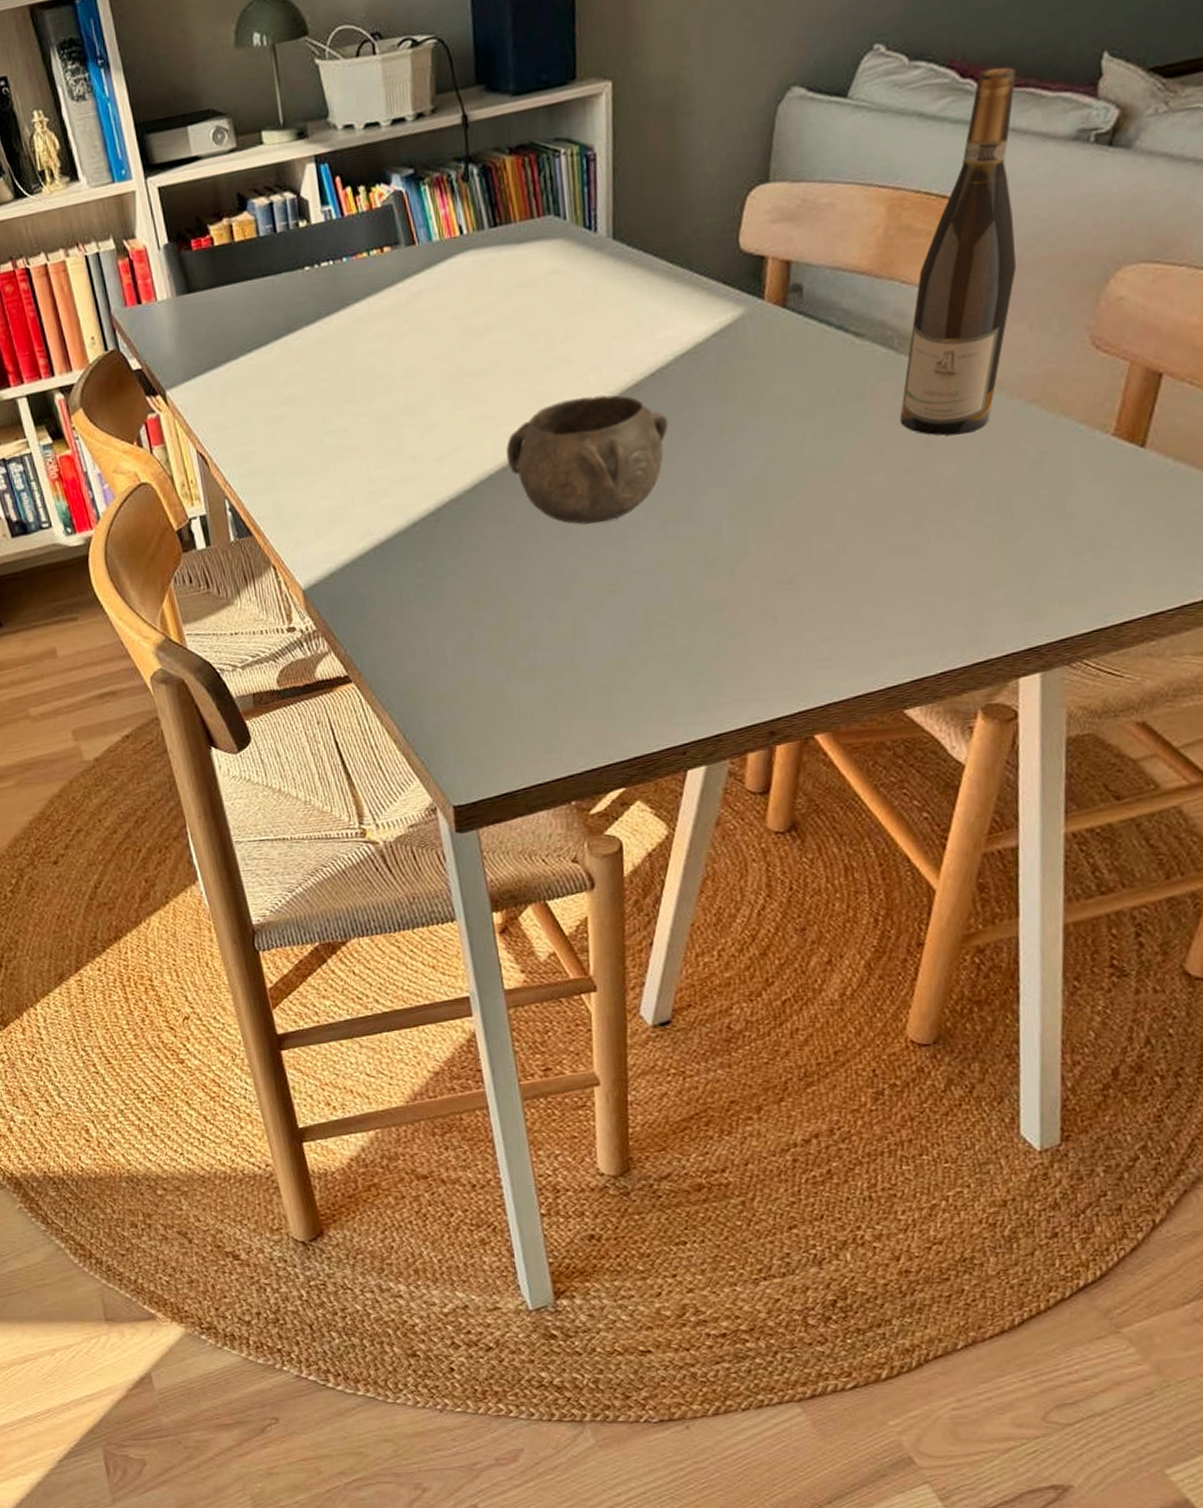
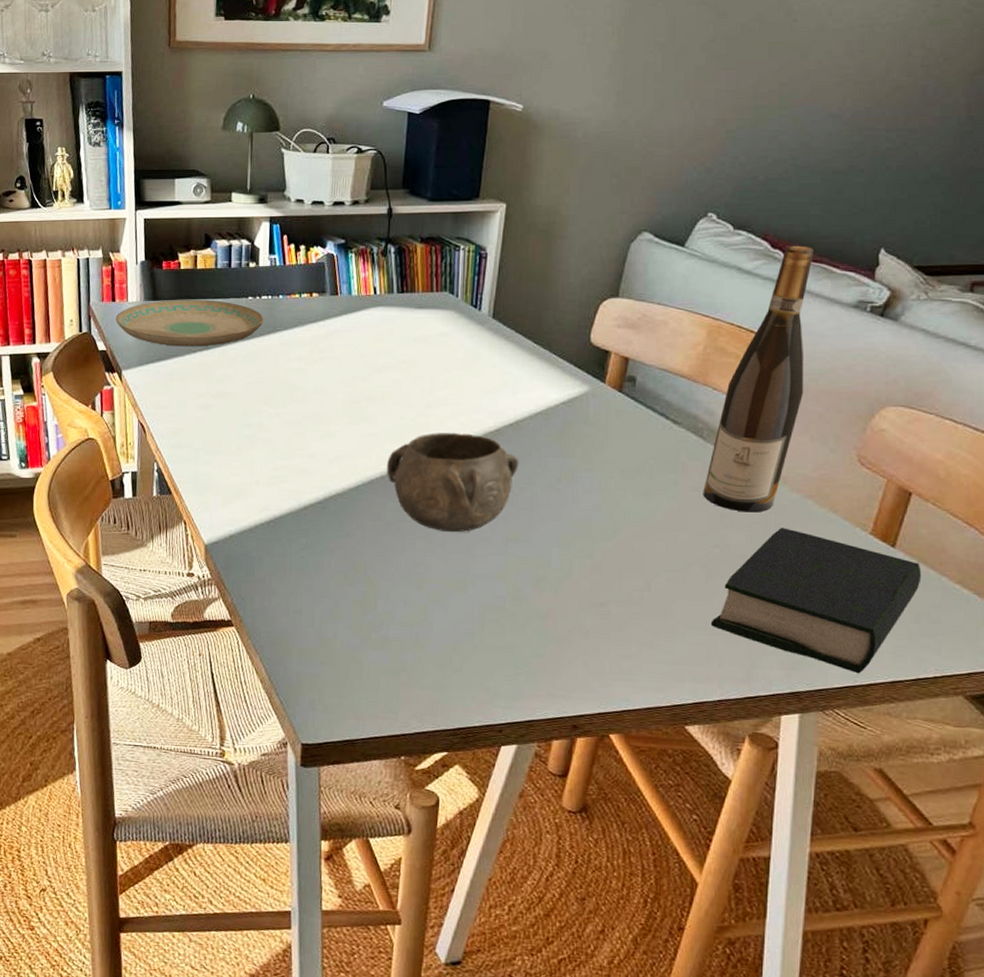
plate: none [145,278,329,350] -> present [115,299,264,347]
book: none [923,445,1181,612] -> present [710,527,922,674]

